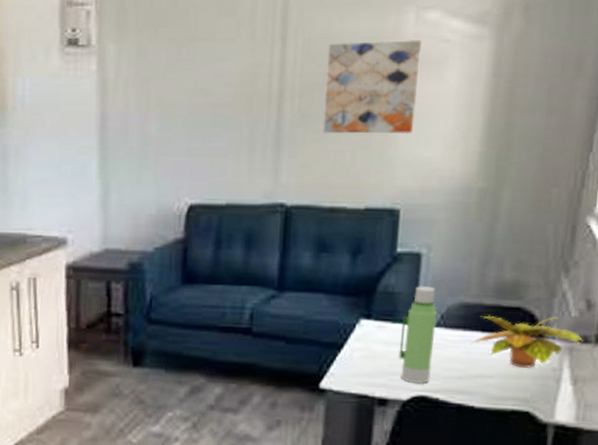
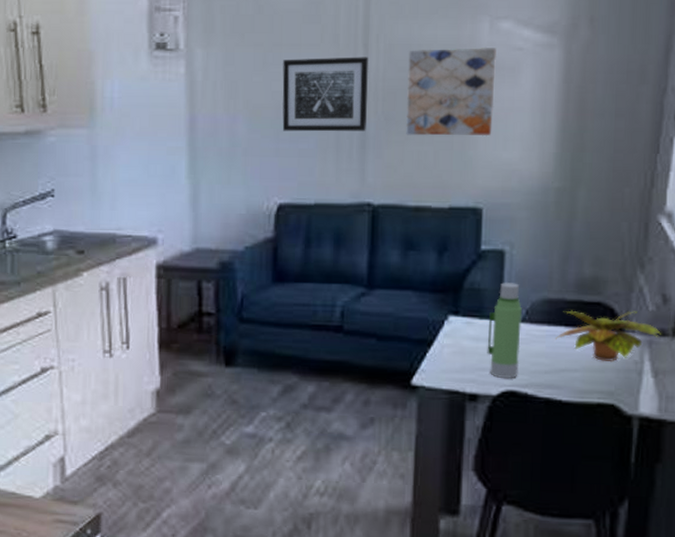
wall art: none [195,51,286,130] -> present [282,57,368,132]

